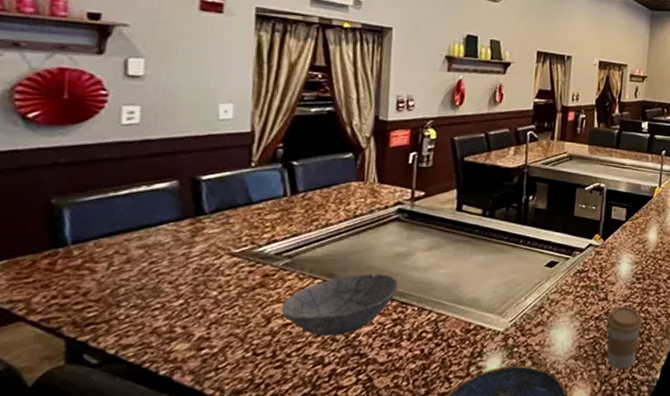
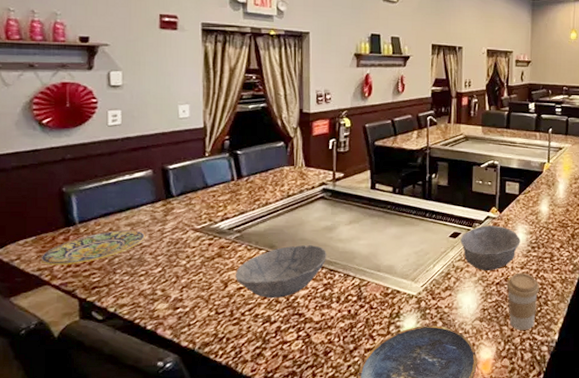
plate: none [13,252,165,297] -> present [40,229,146,265]
bowl: none [557,254,625,305] -> present [460,225,520,271]

